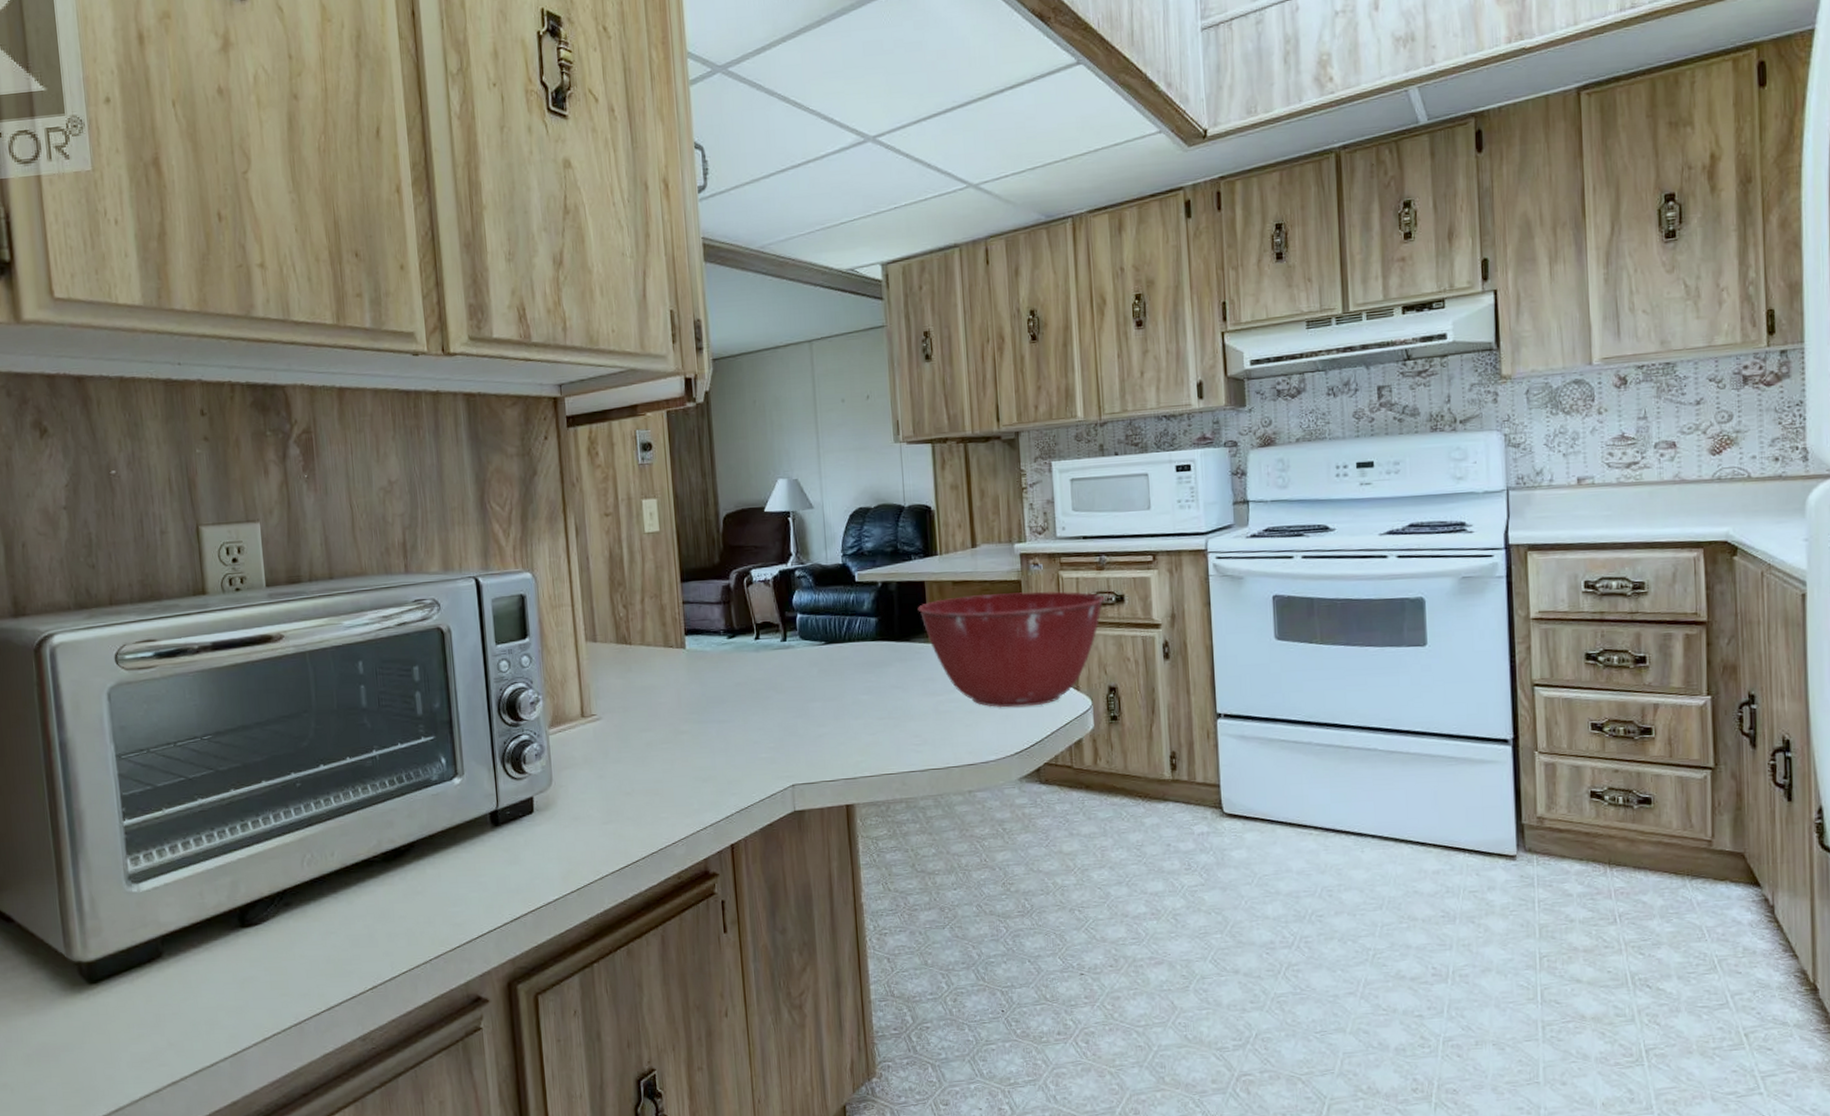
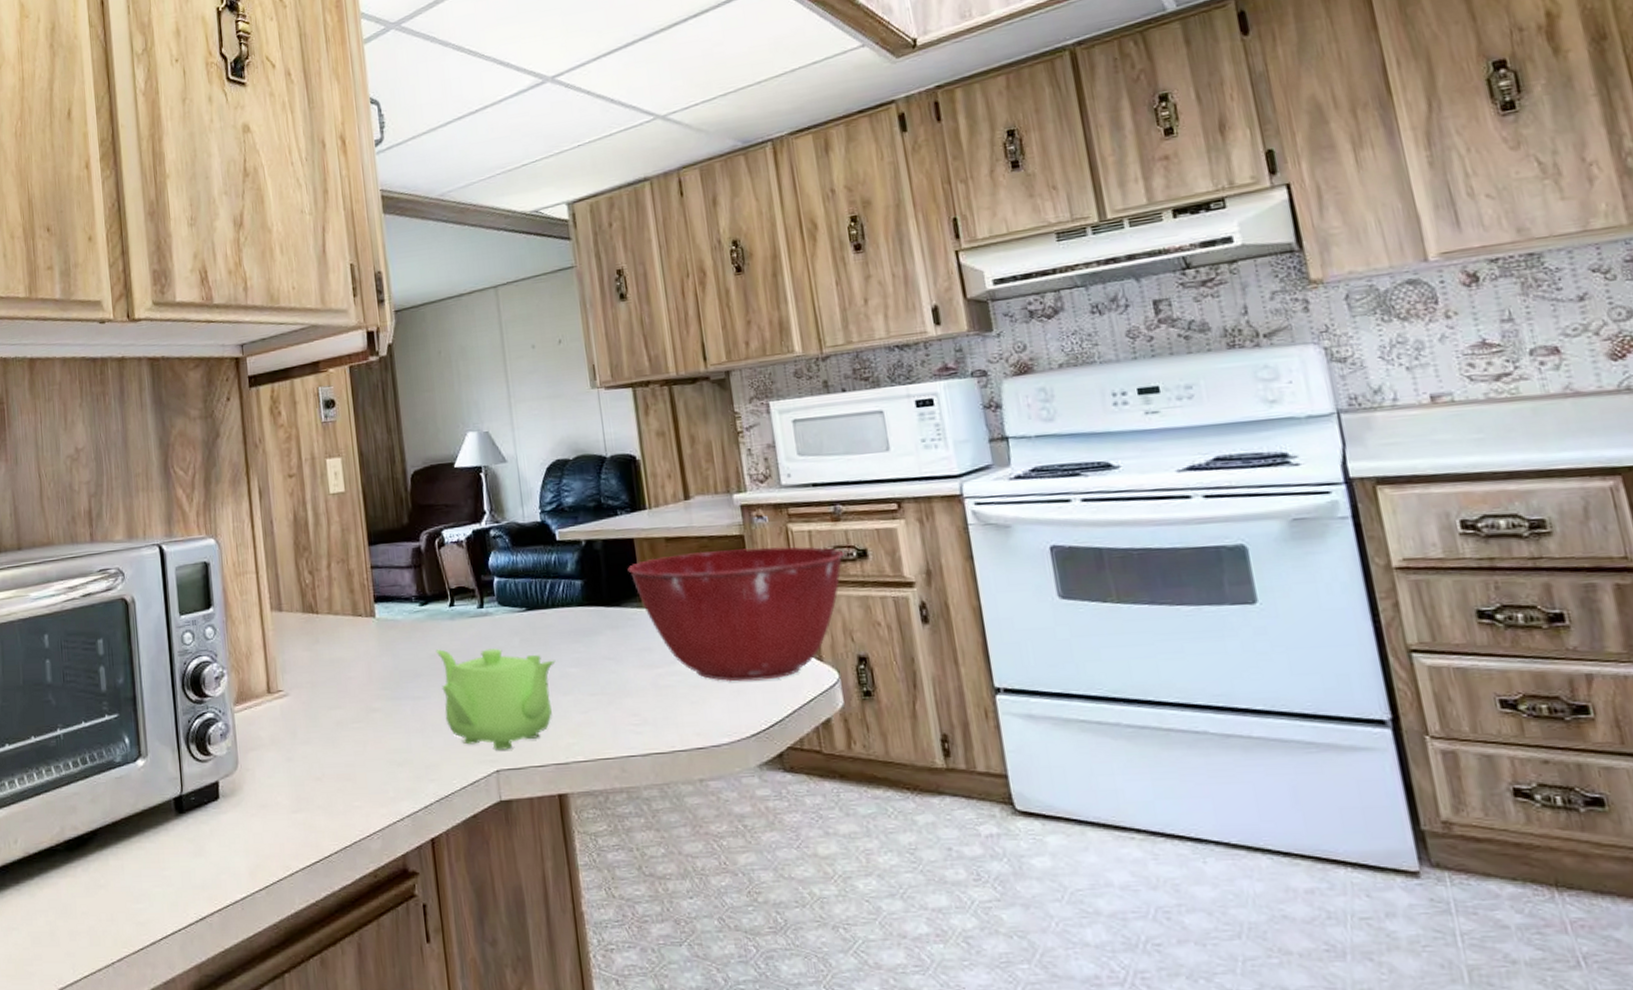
teakettle: none [741,677,849,768] -> present [435,648,556,751]

